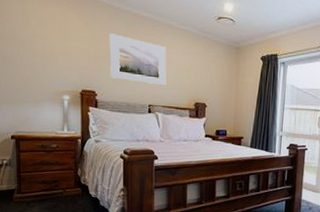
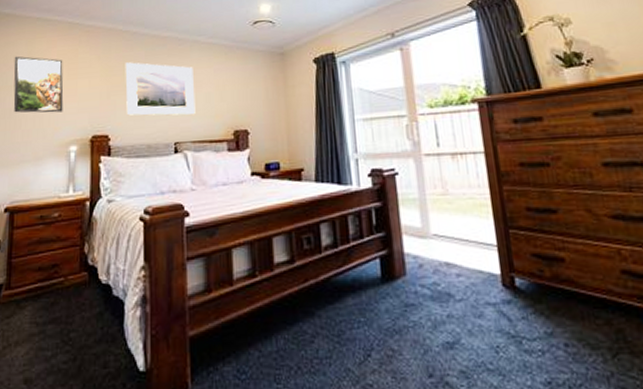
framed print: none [8,10,56,67] -> present [13,56,64,113]

